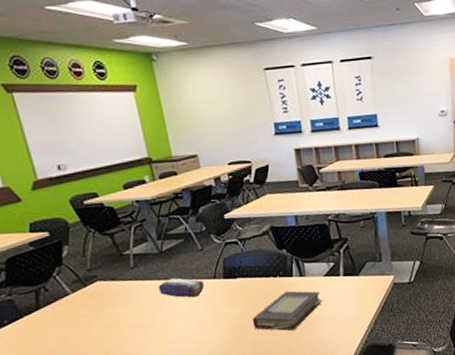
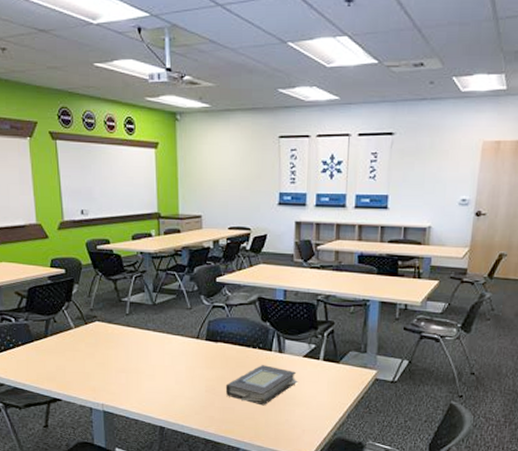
pencil case: present [158,278,205,298] -> none [146,331,188,353]

